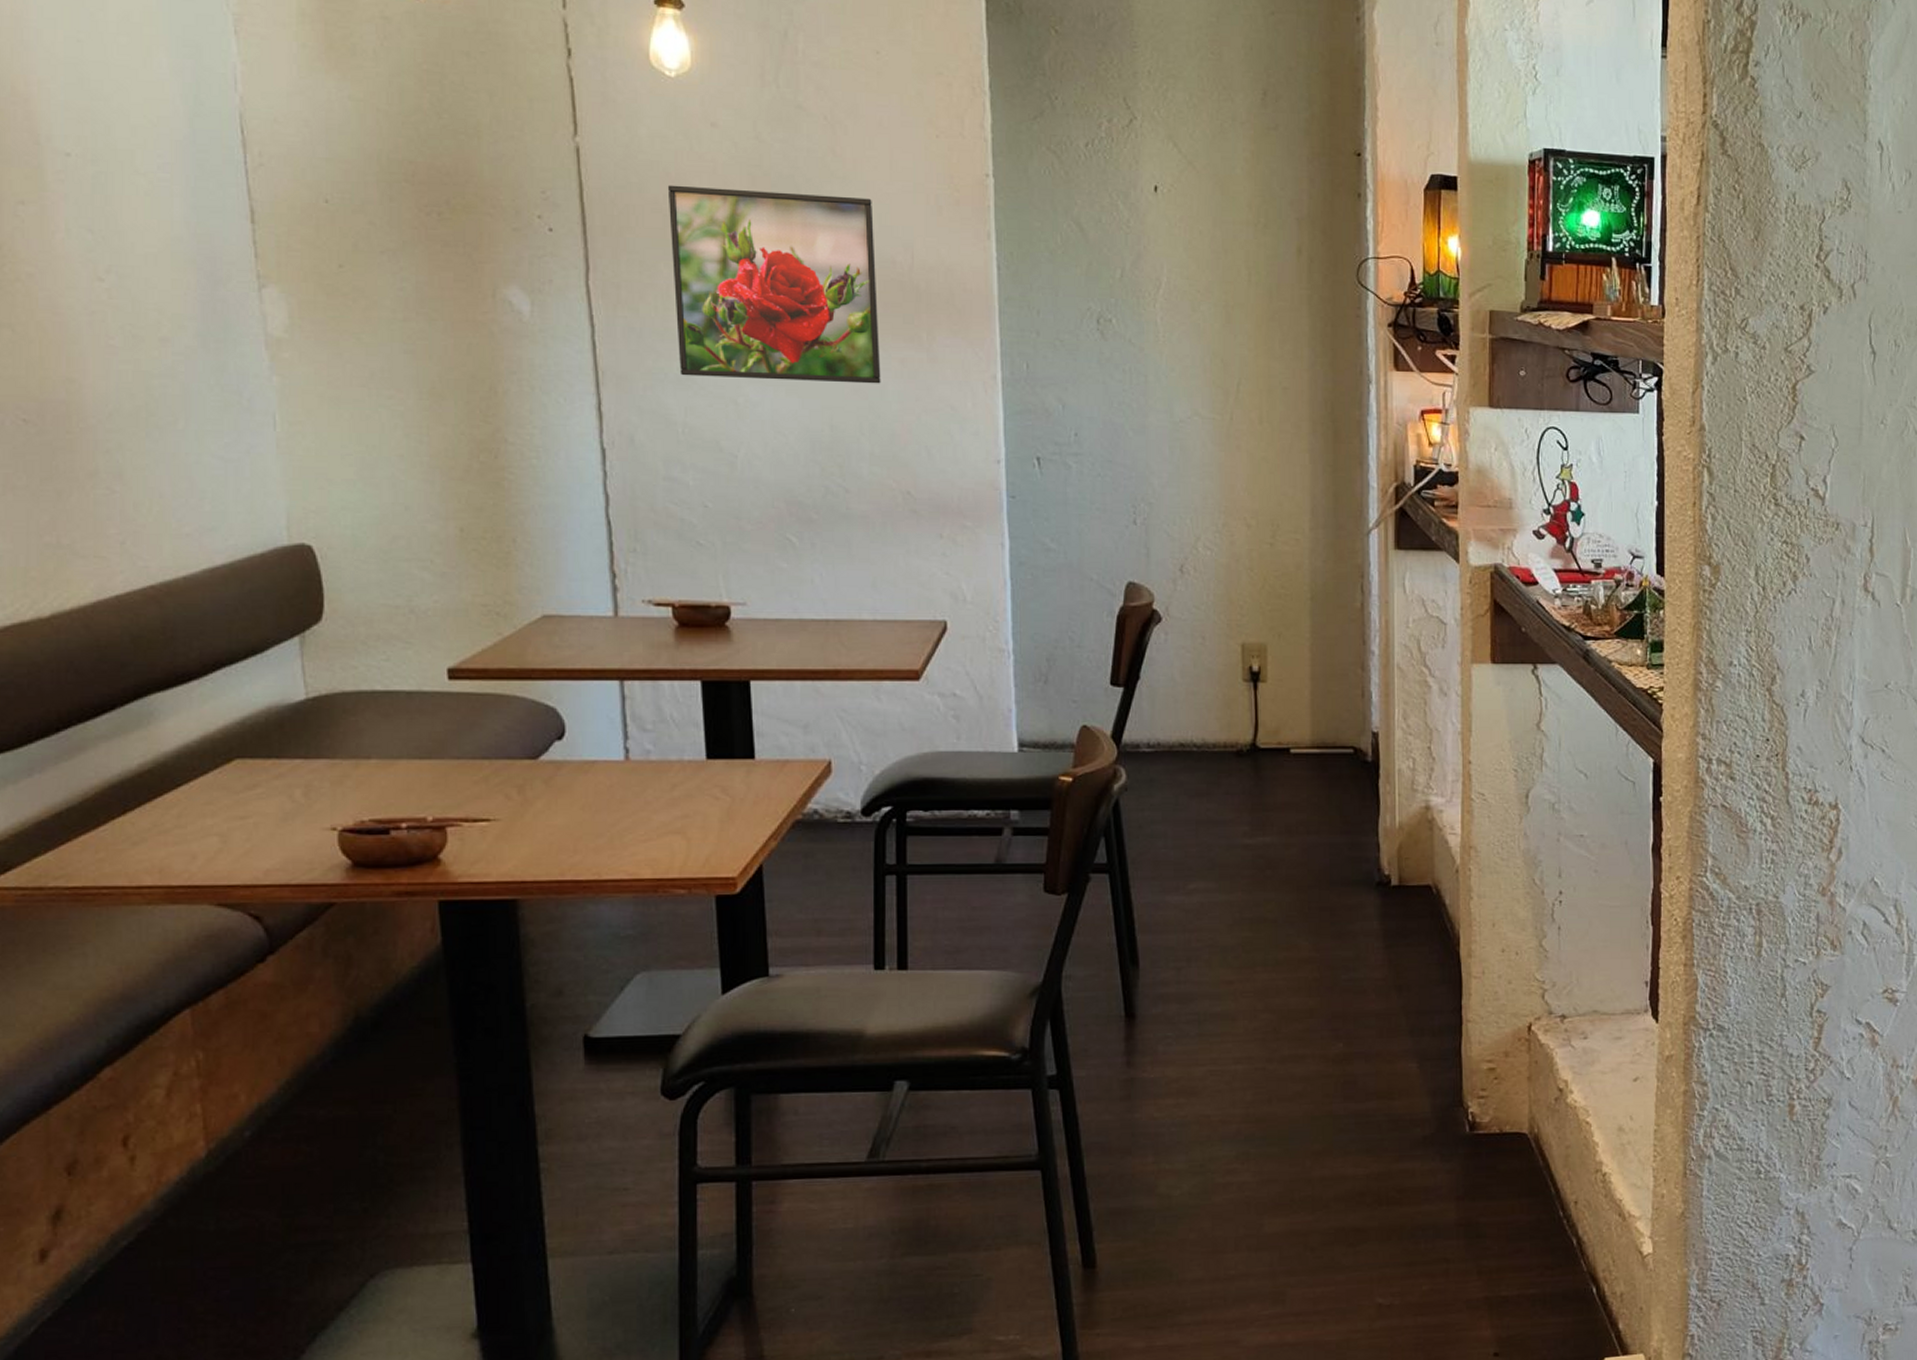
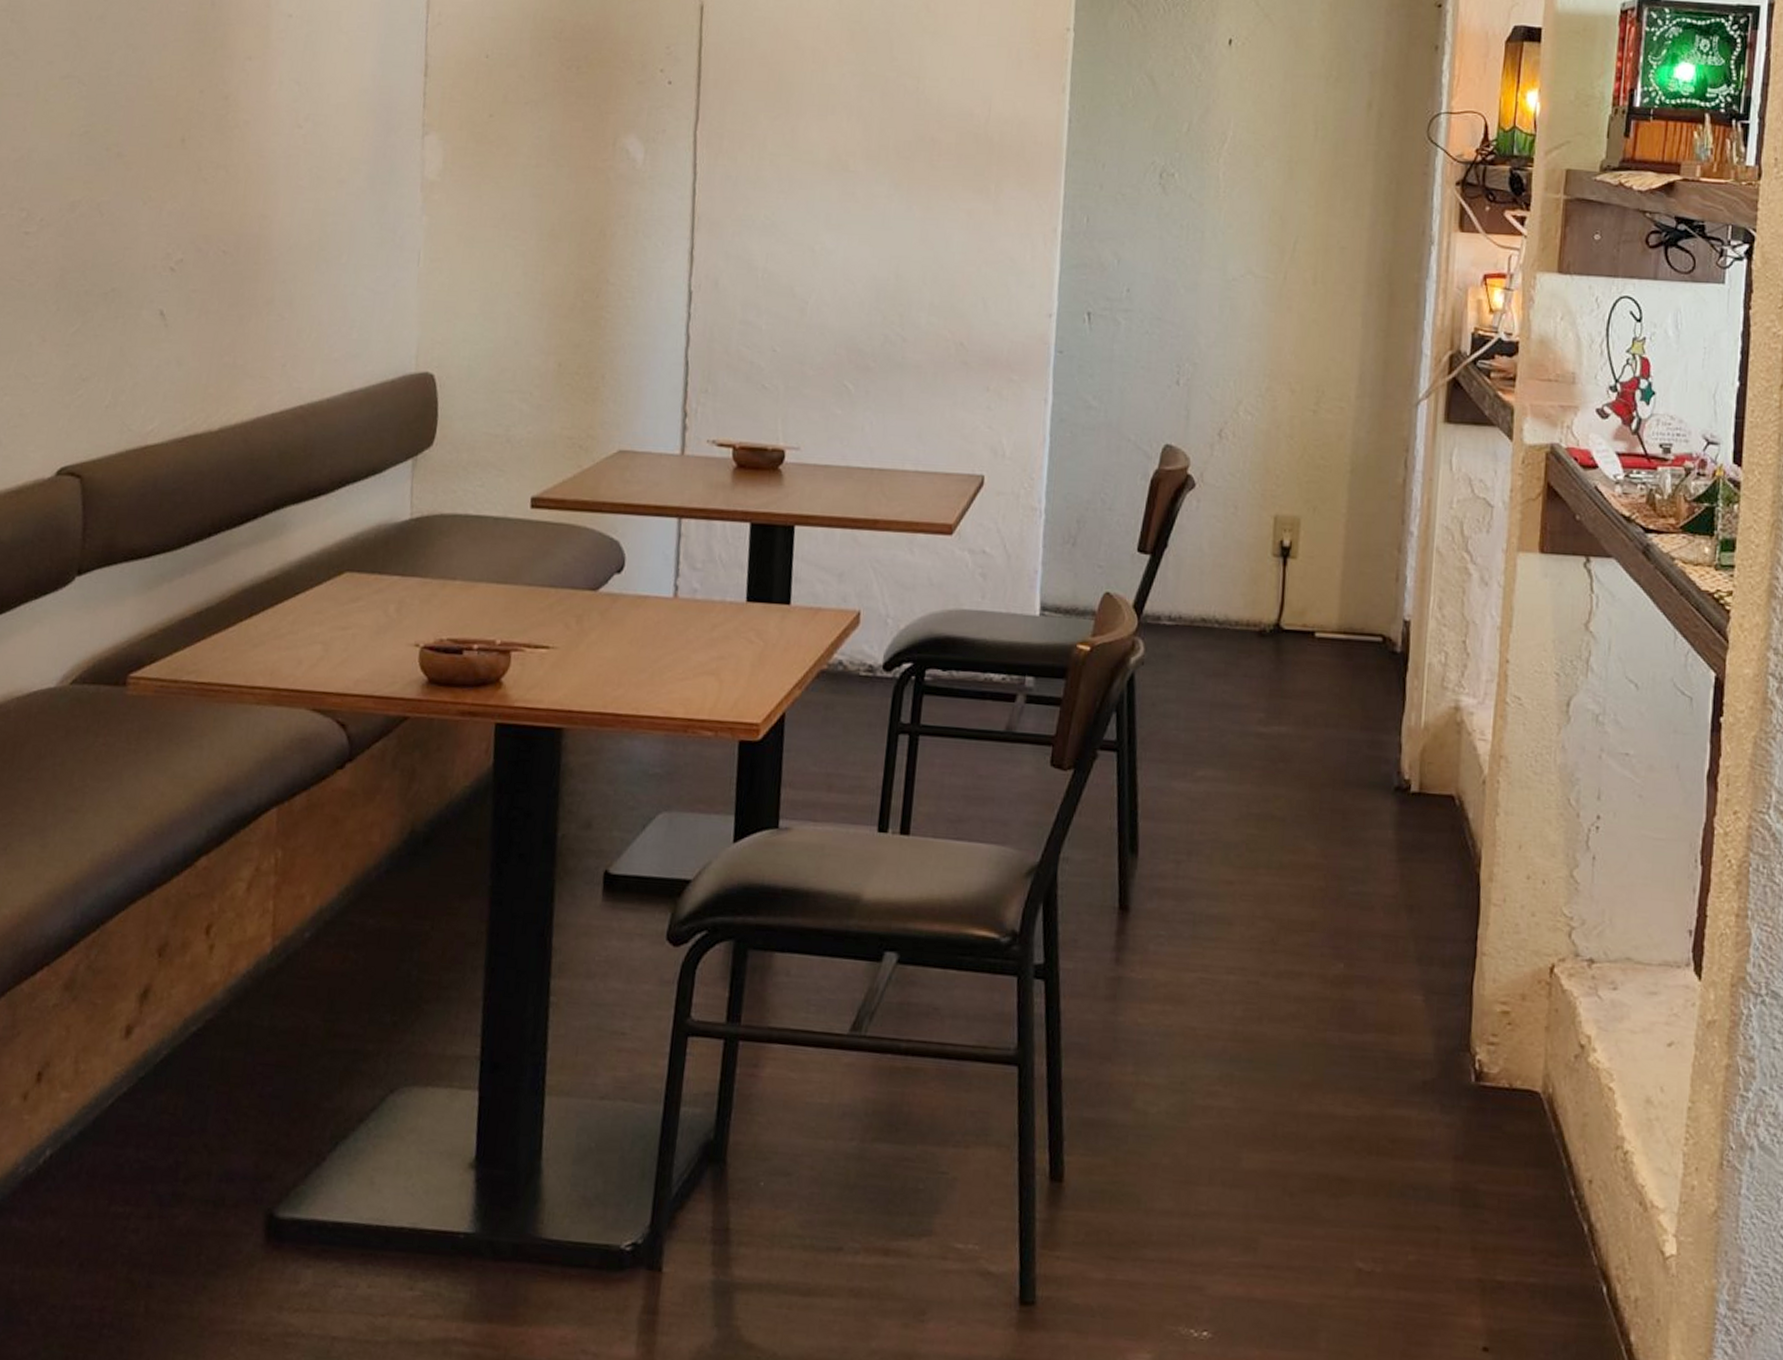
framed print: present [667,185,881,384] -> none [766,40,958,235]

